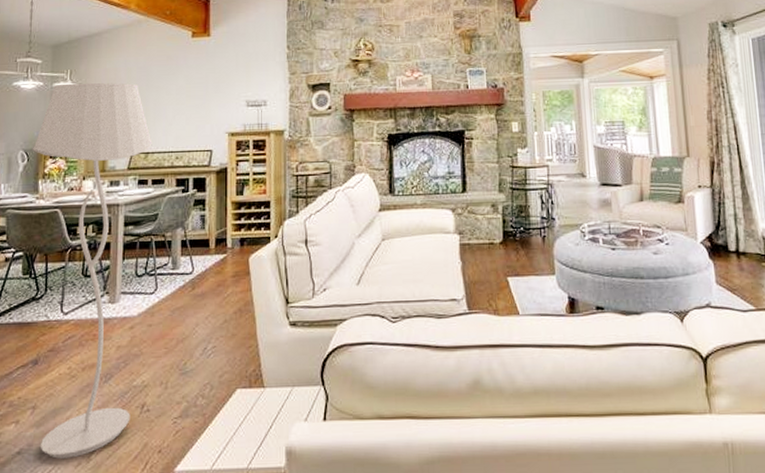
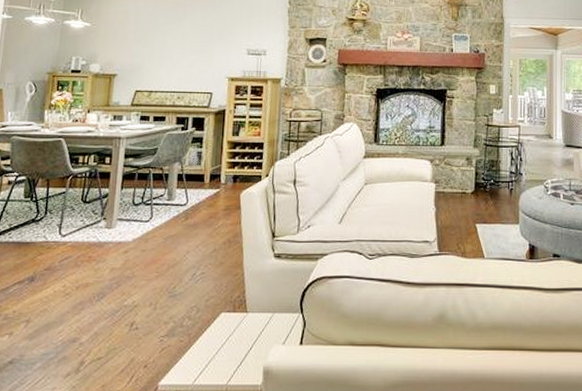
floor lamp: present [32,82,152,459] -> none [31,21,156,369]

